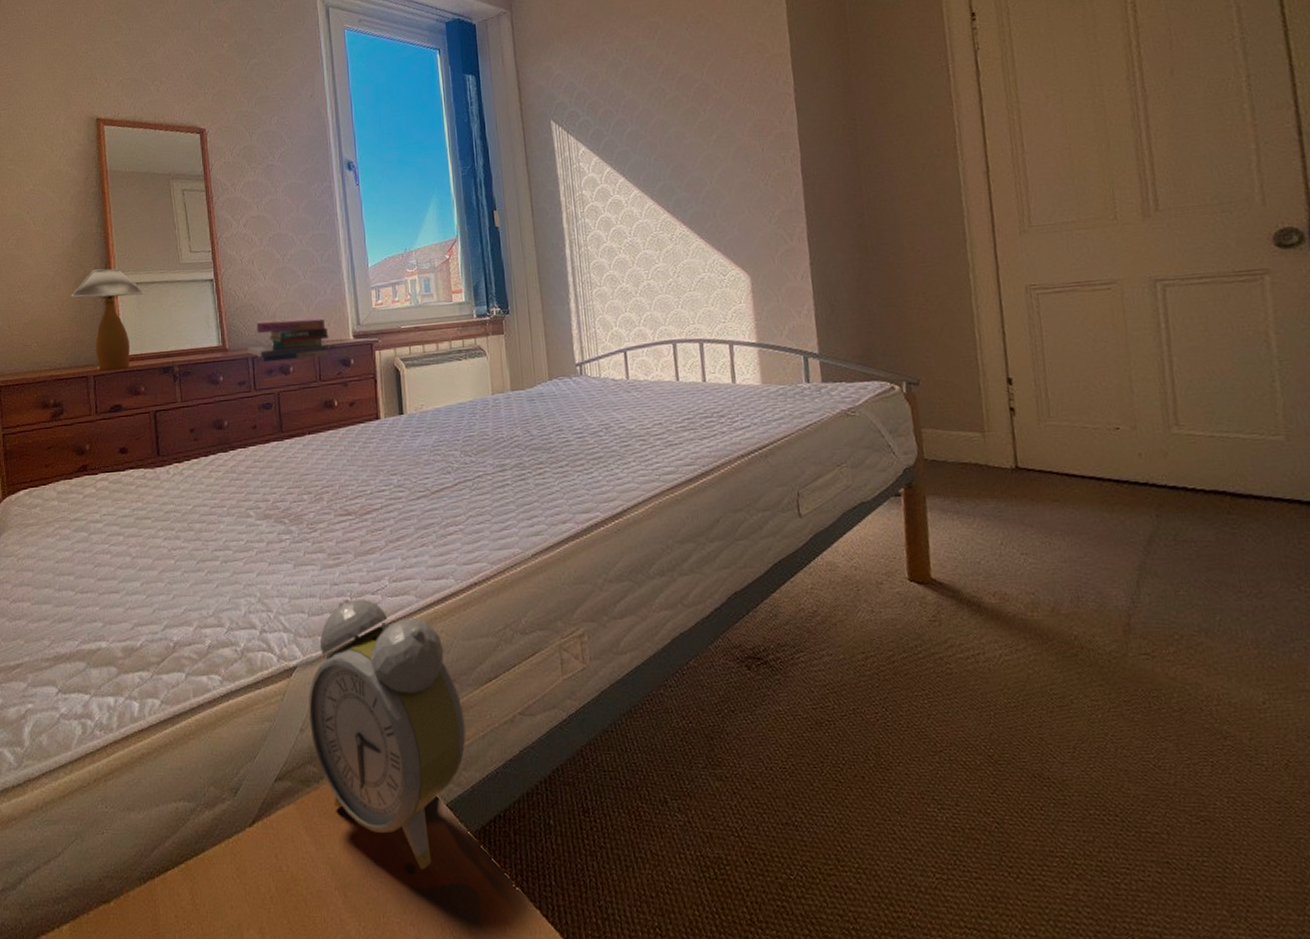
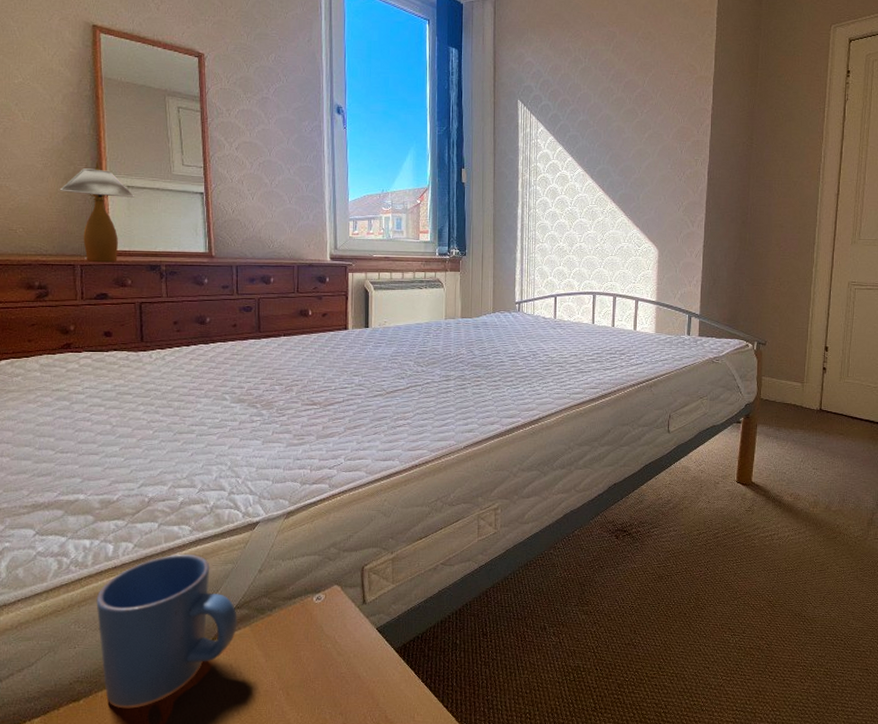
mug: none [123,710,281,913] -> present [96,553,239,709]
books: present [247,316,329,363] -> none [232,234,308,273]
alarm clock: present [308,598,466,870] -> none [266,471,397,675]

